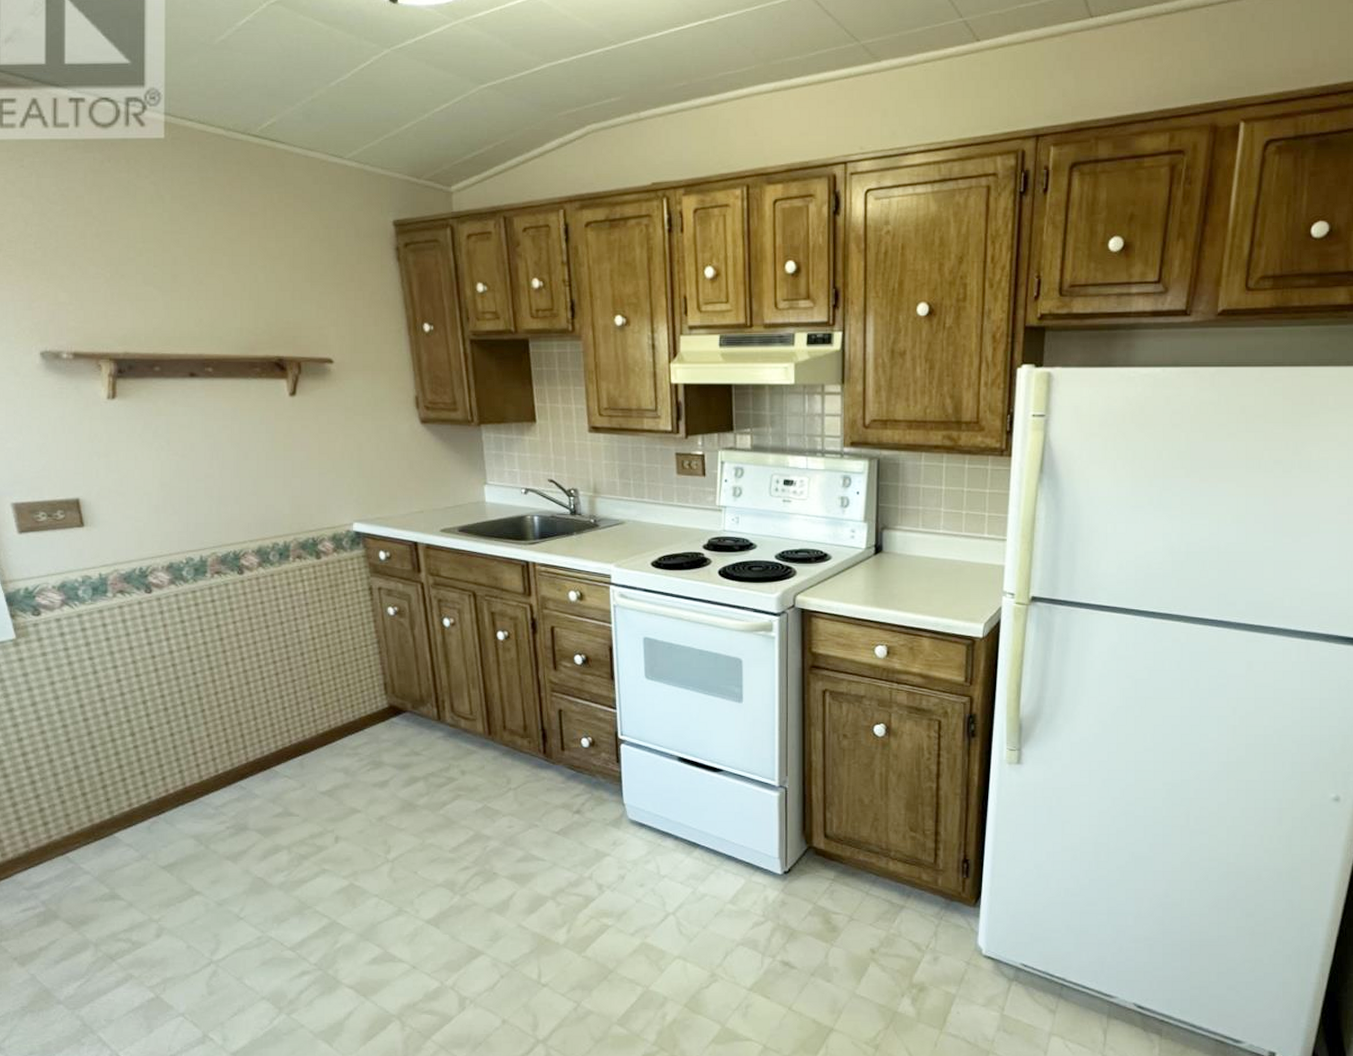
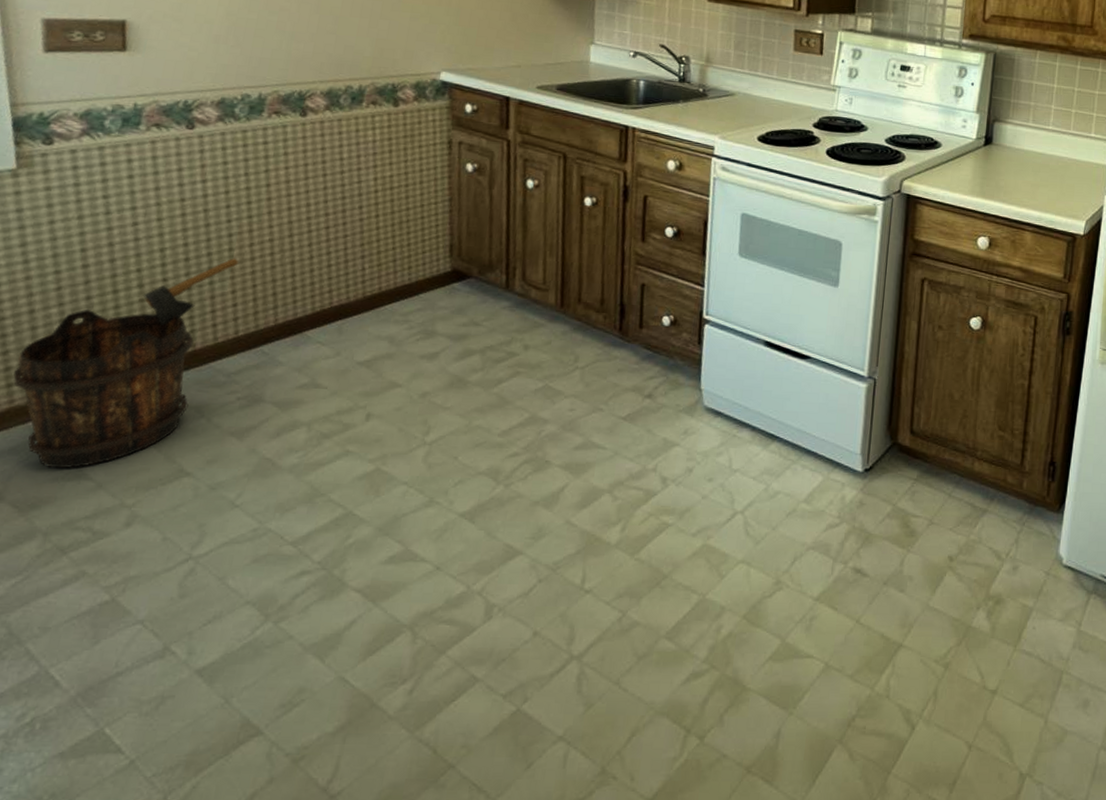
bucket: none [46,706,209,891] -> present [13,258,239,469]

